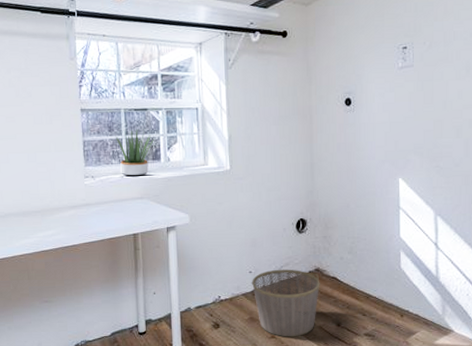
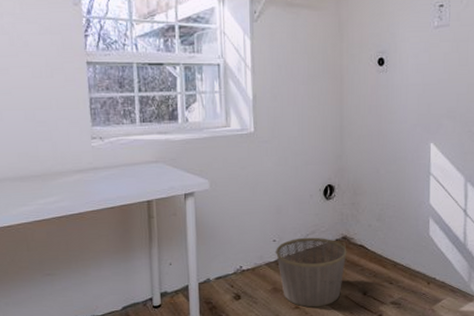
potted plant: present [115,129,155,178] -> none [126,86,172,139]

